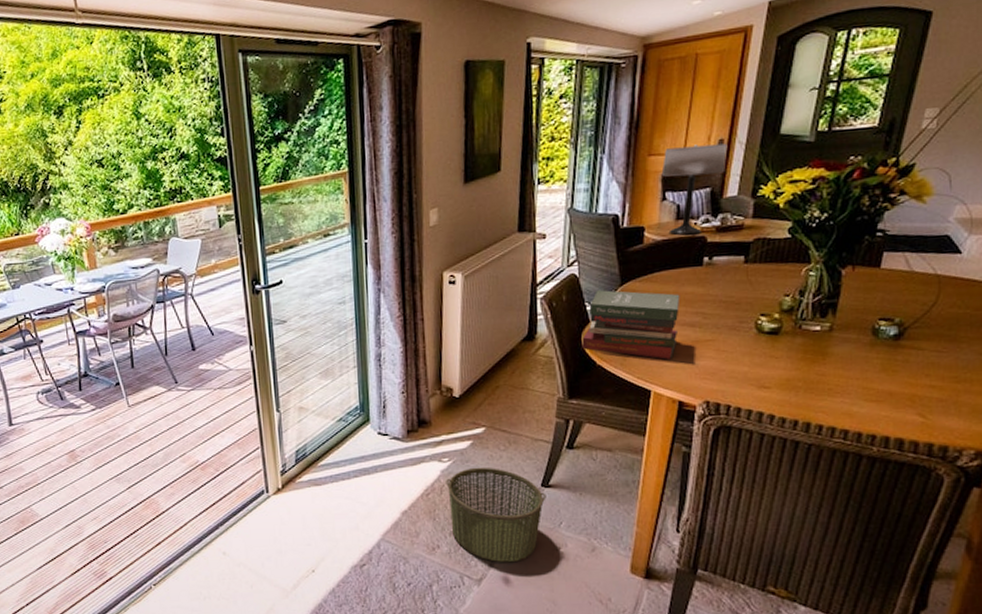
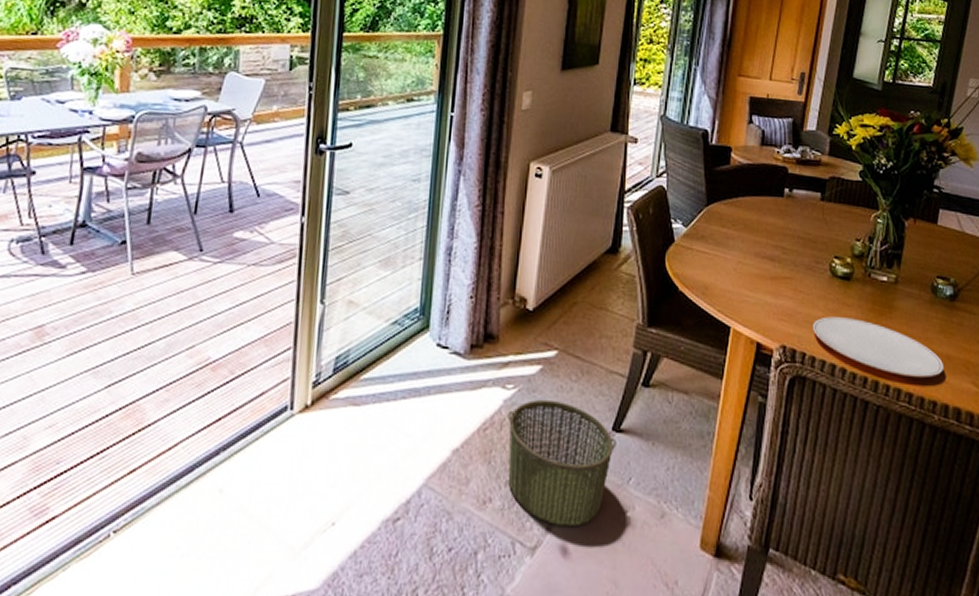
books: present [582,290,680,360] -> none [665,208,762,294]
table lamp: present [661,143,728,236] -> none [749,72,808,164]
plate: none [737,369,886,416] -> present [812,316,945,379]

